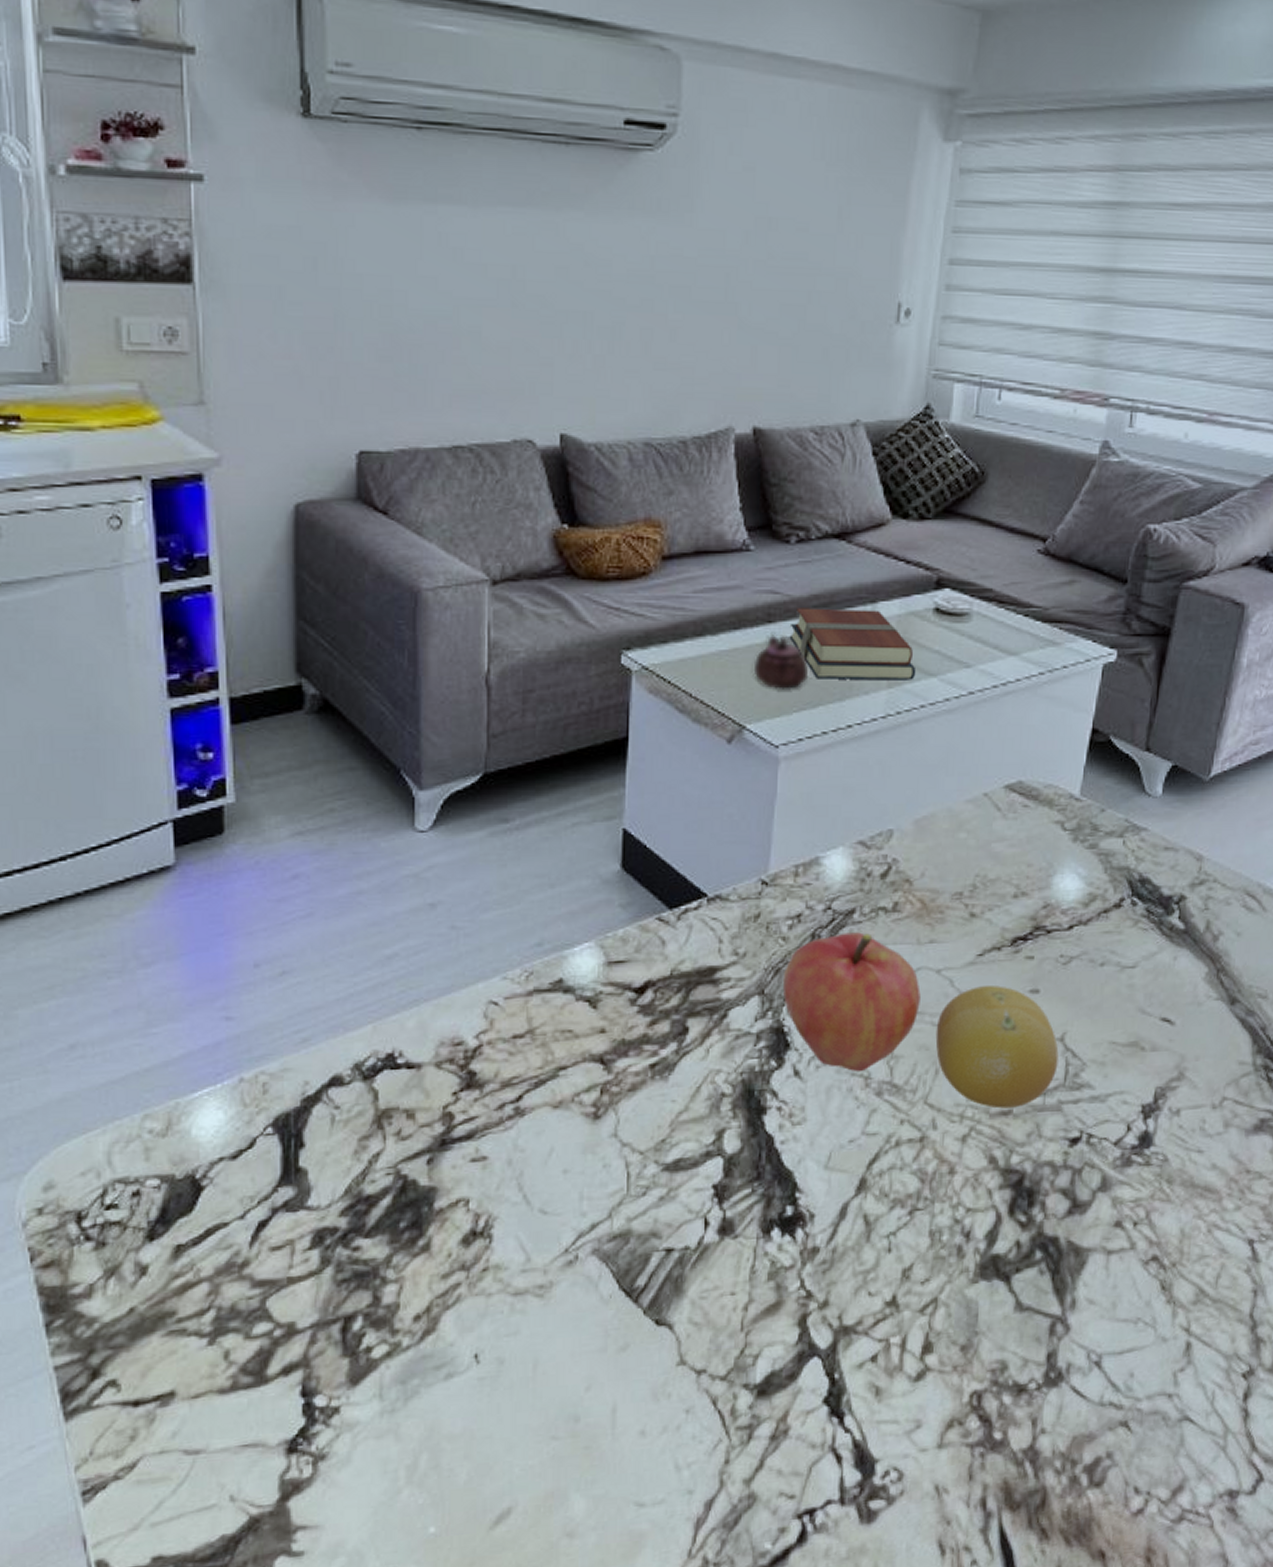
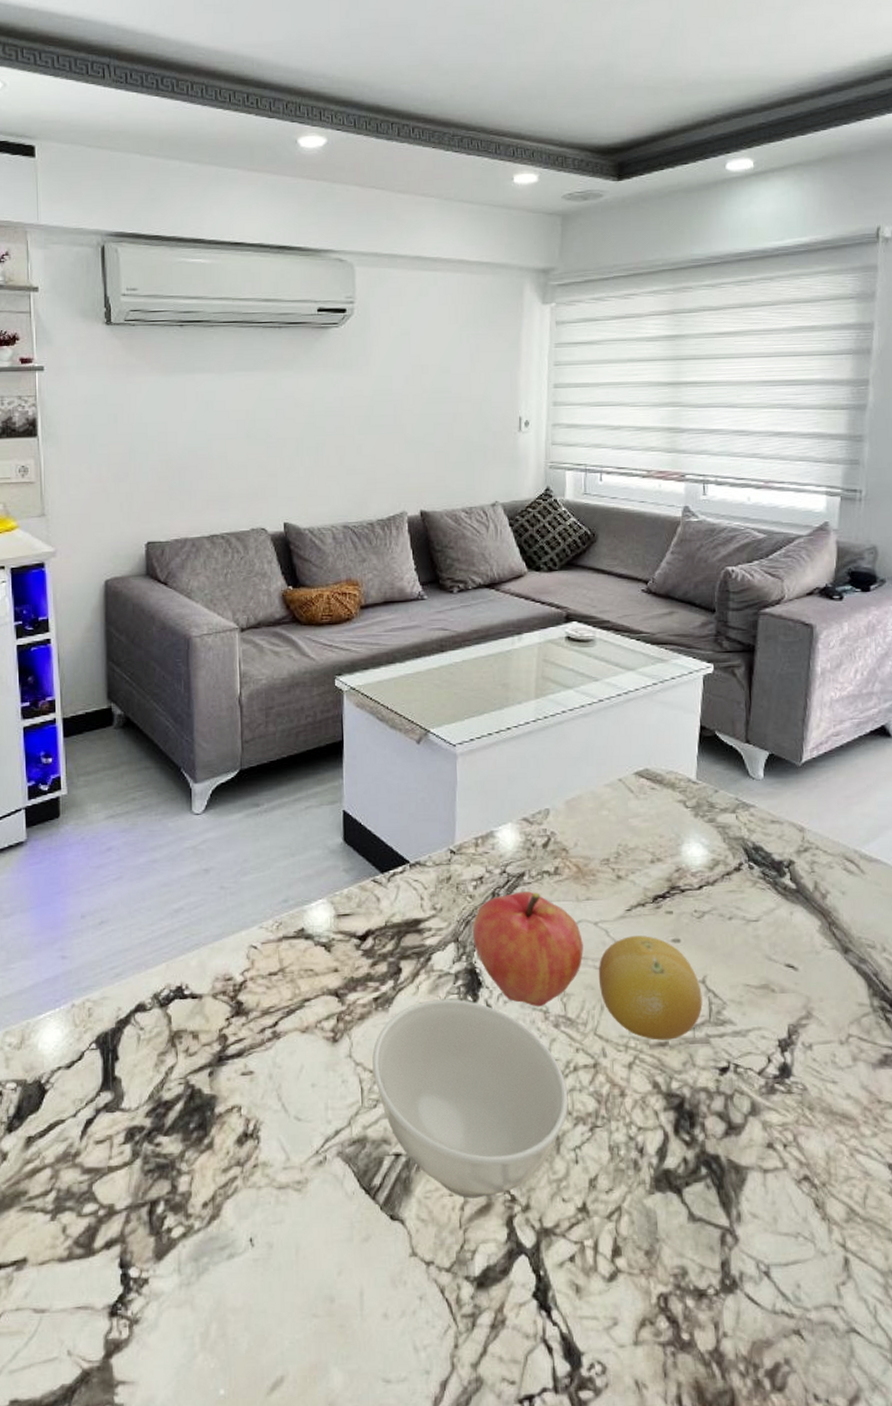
bowl: none [643,1064,886,1297] -> present [372,999,569,1199]
teapot: present [753,635,808,689] -> none [432,661,474,702]
books: present [789,608,917,681] -> none [457,639,557,693]

